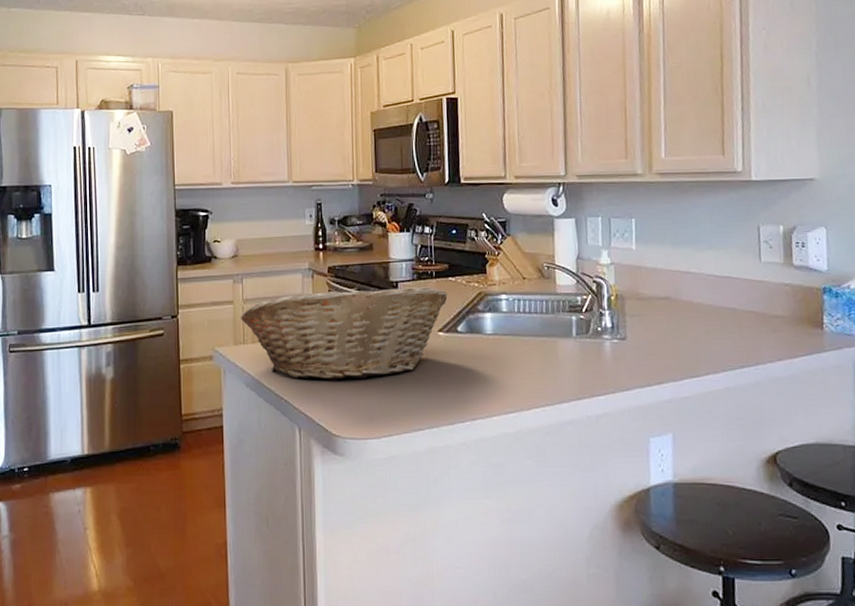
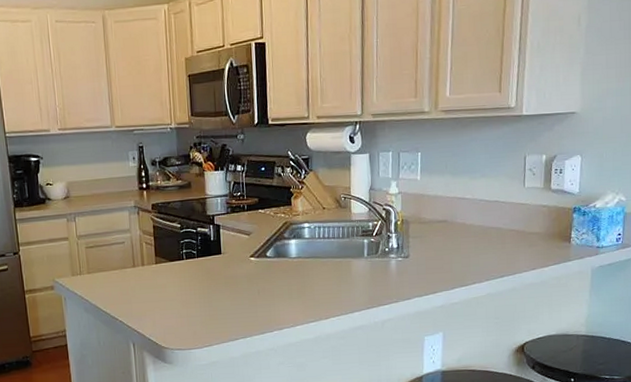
fruit basket: present [241,287,448,380] -> none [76,219,258,302]

